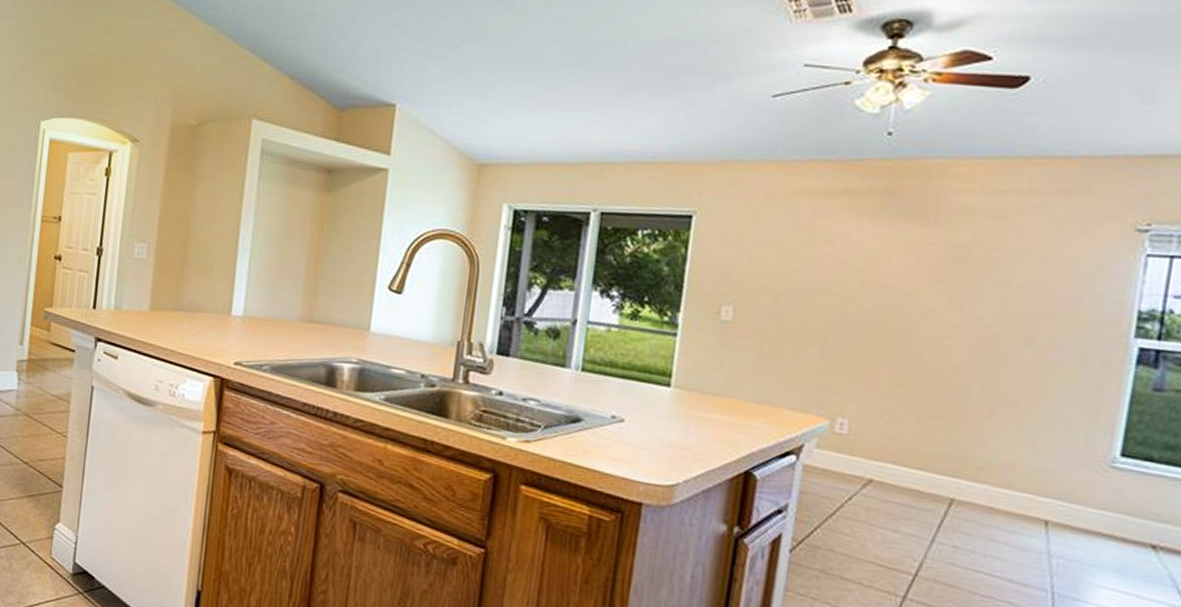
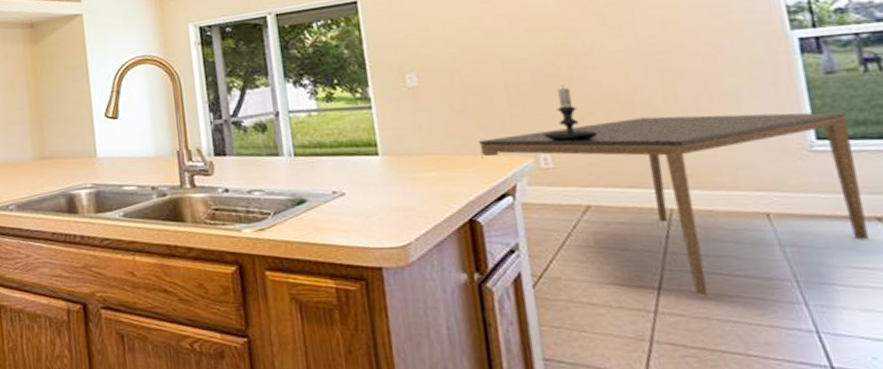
dining table: none [776,391,1160,591] -> present [479,111,869,296]
candle holder: none [847,349,904,413] -> present [543,84,598,142]

